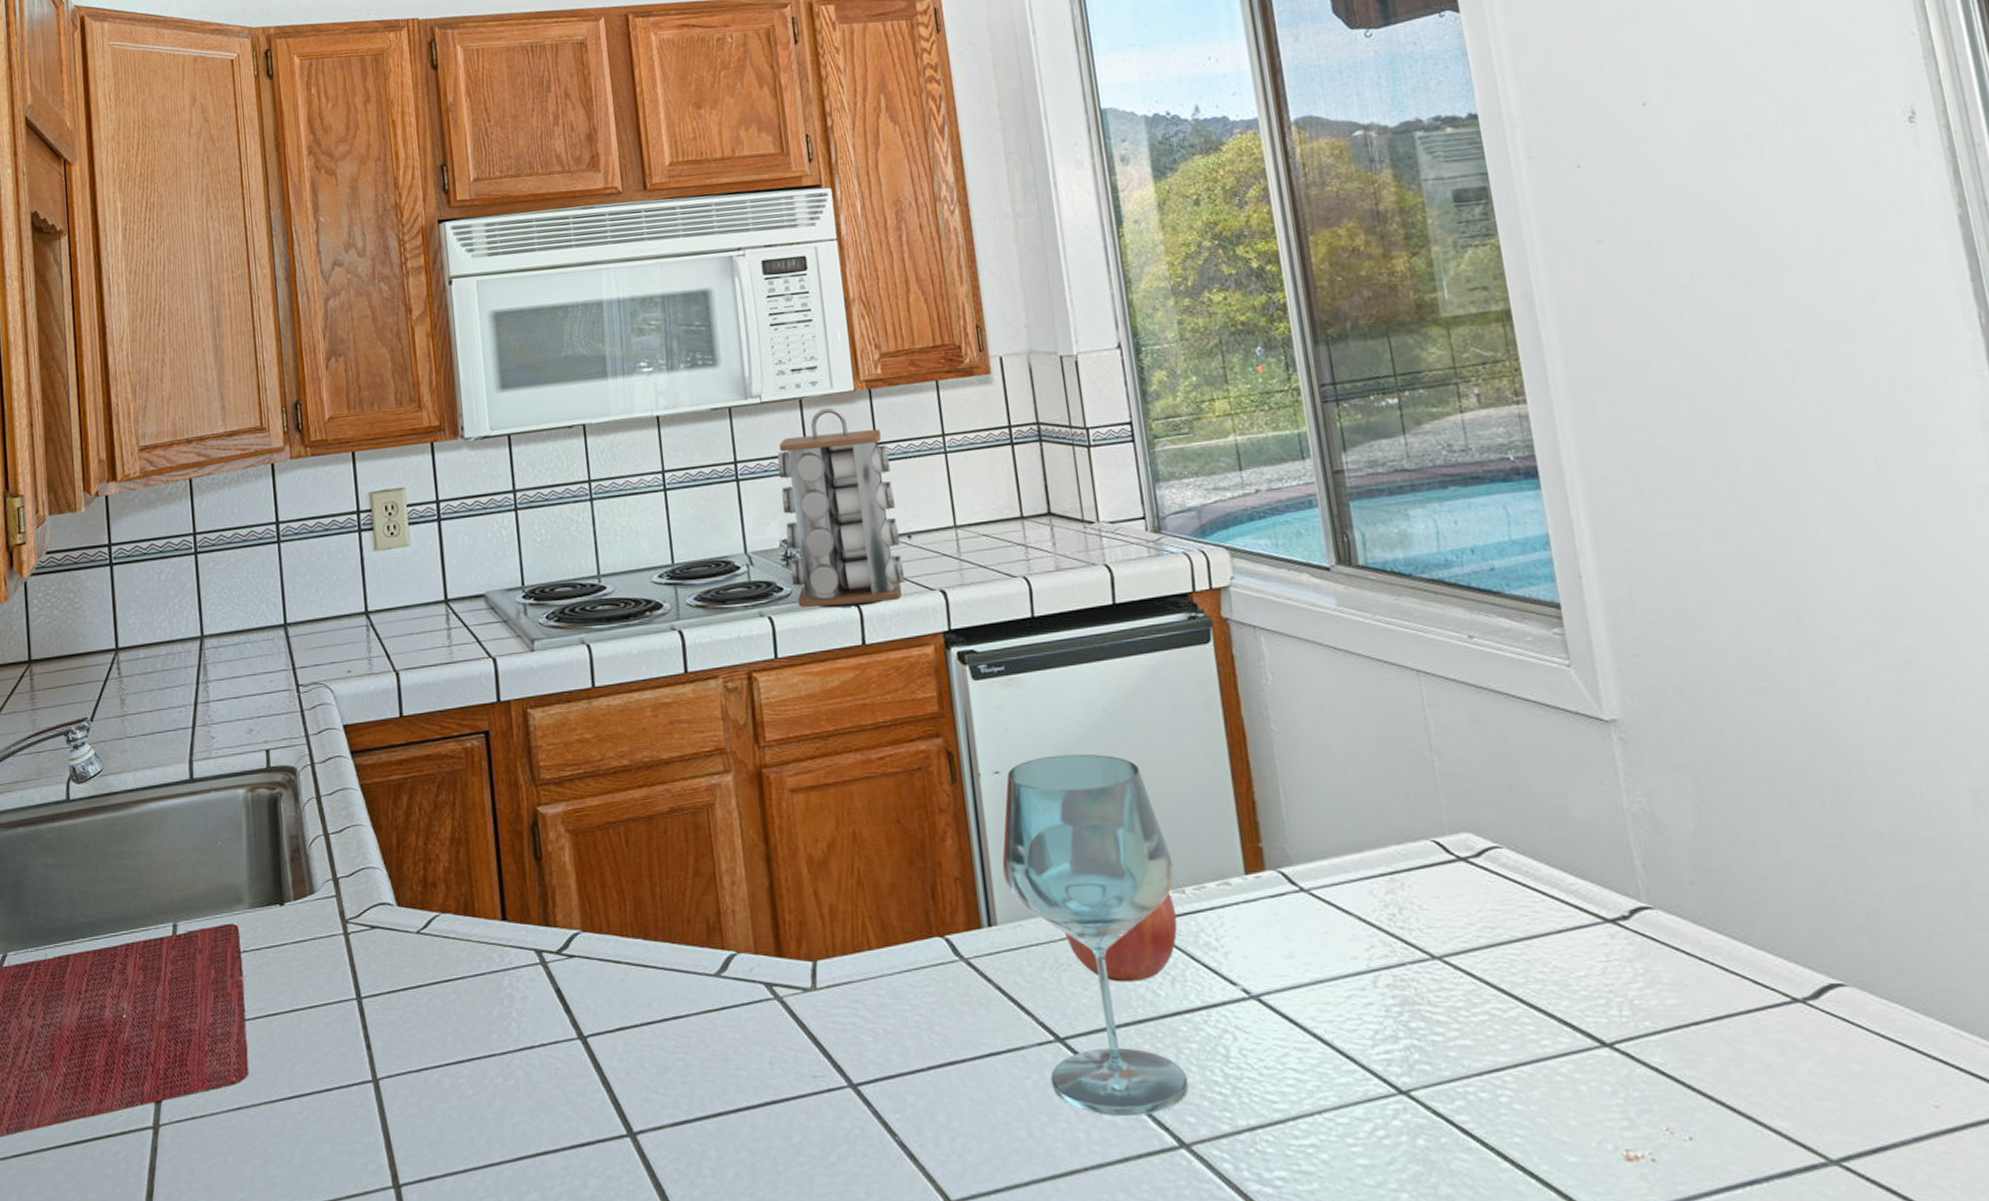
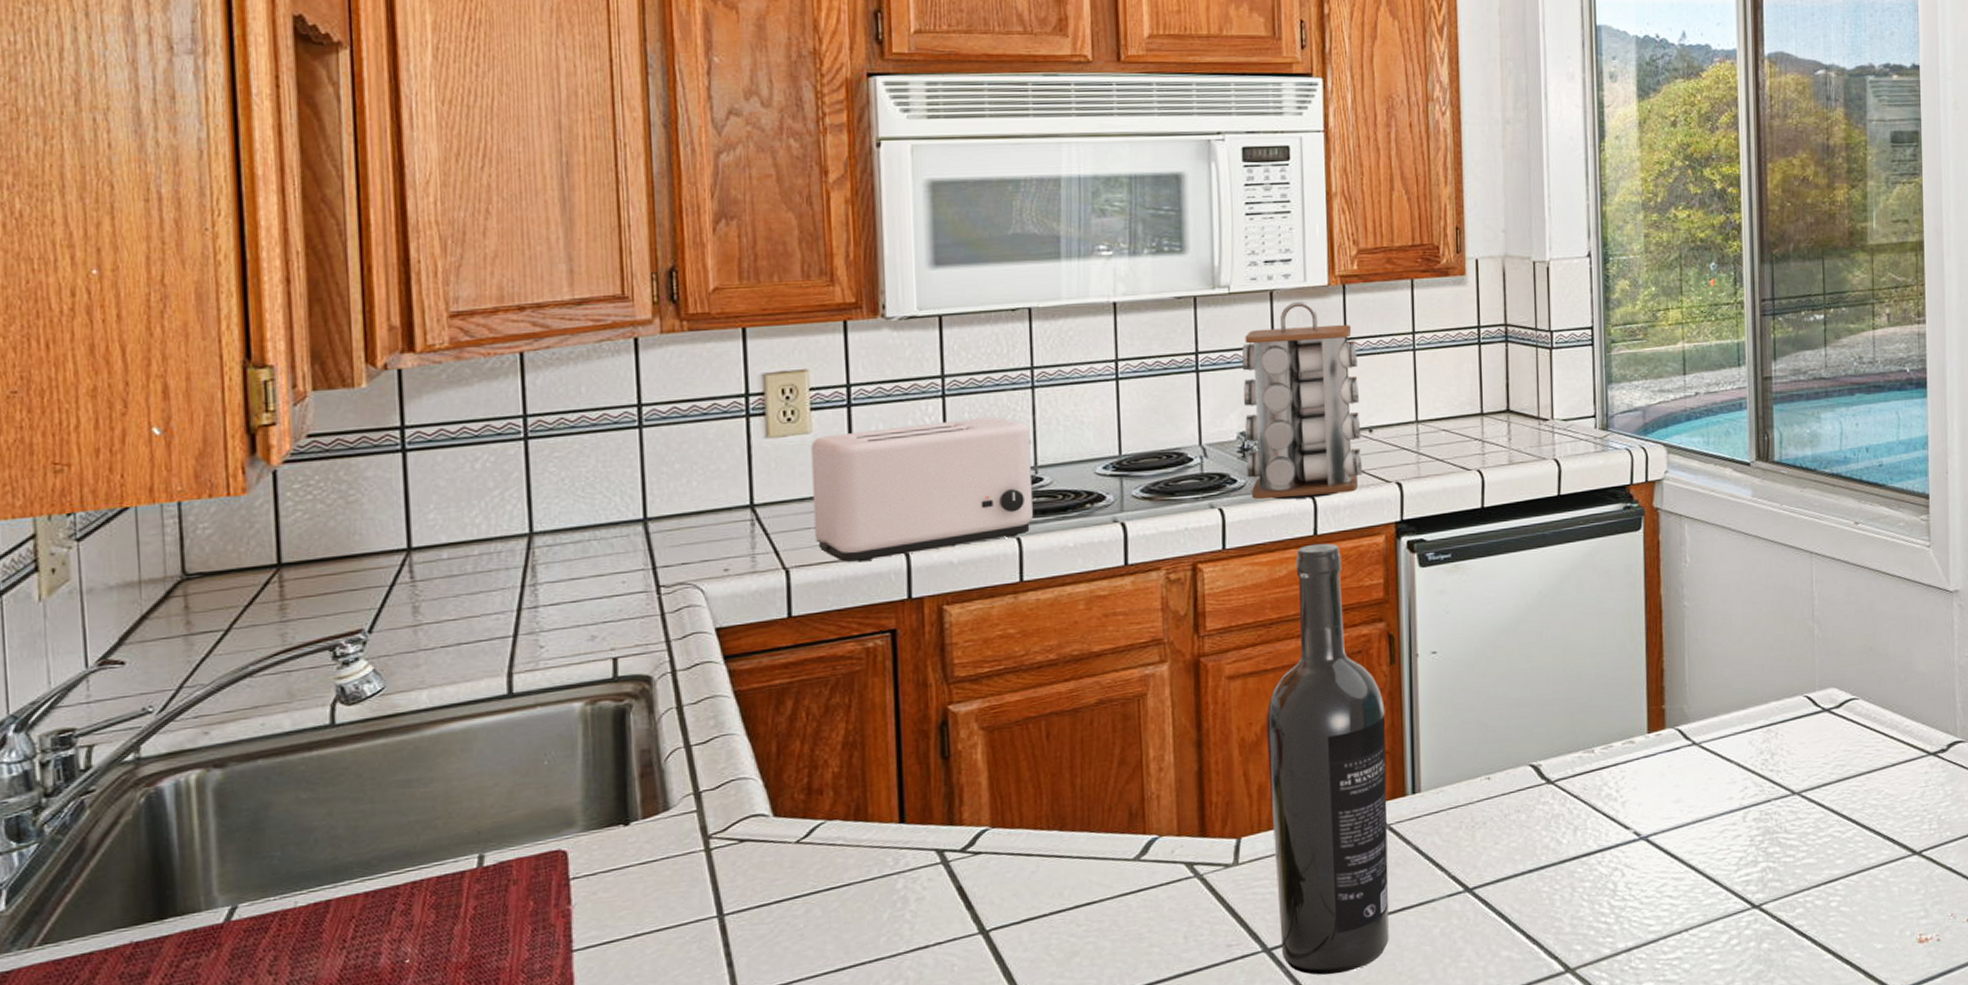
toaster: none [410,528,600,666] -> present [810,416,1033,563]
wine bottle: none [831,653,979,1121] -> present [1265,543,1389,976]
wine glass: present [1002,753,1189,1117] -> none [1431,632,1587,953]
fruit: present [1065,892,1178,982] -> none [1483,752,1584,835]

